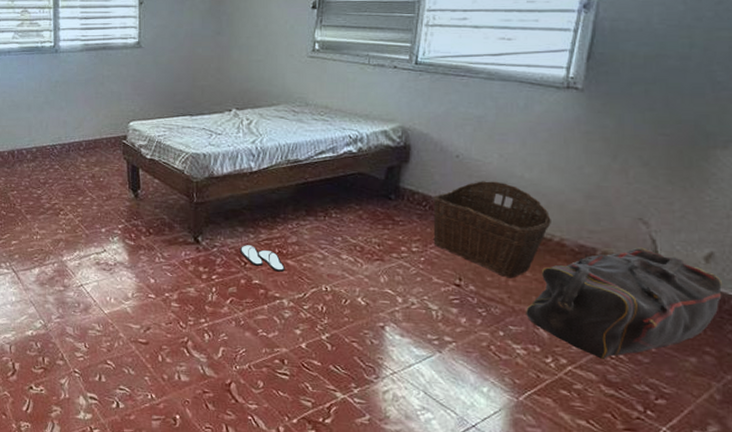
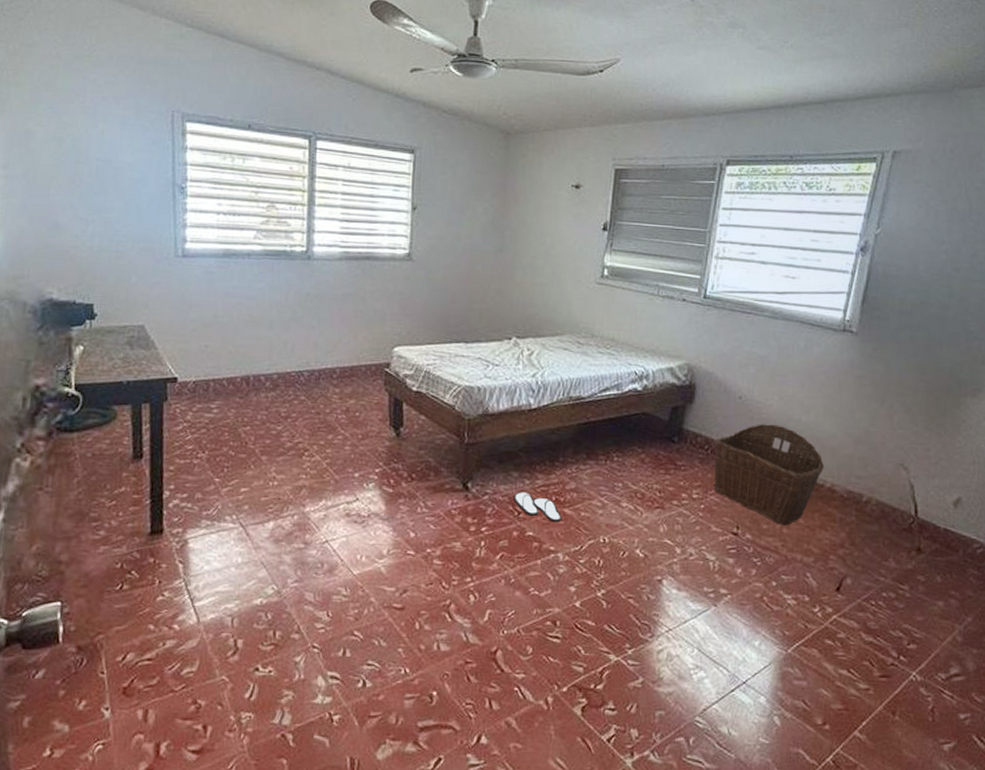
duffel bag: present [526,247,723,359] -> none [797,493,968,606]

